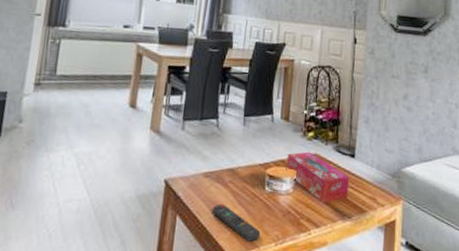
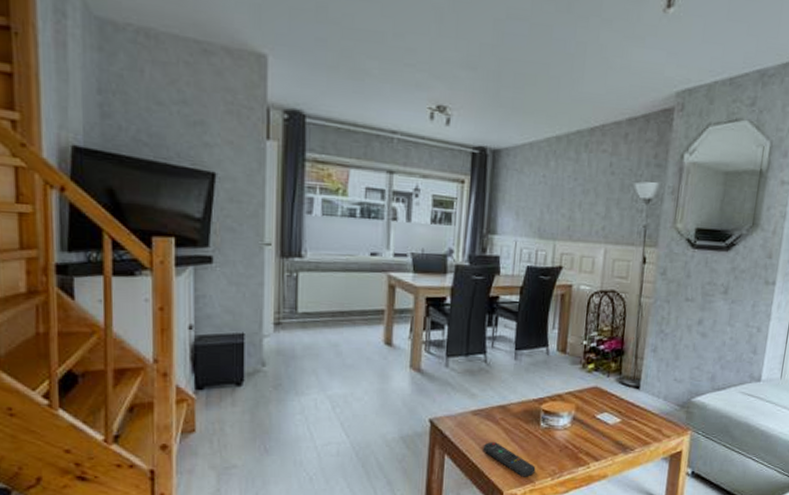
tissue box: present [286,151,349,203] -> none [563,384,633,437]

